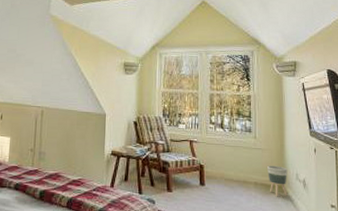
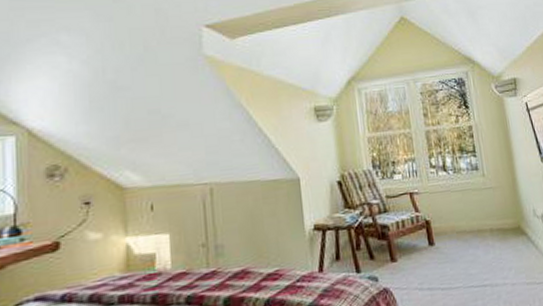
planter: present [267,165,288,197] -> none [501,204,527,241]

